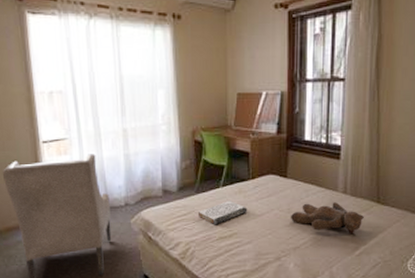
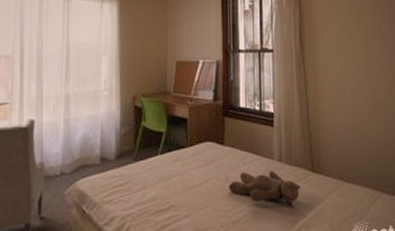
book: present [199,201,248,225] -> none [136,169,186,197]

